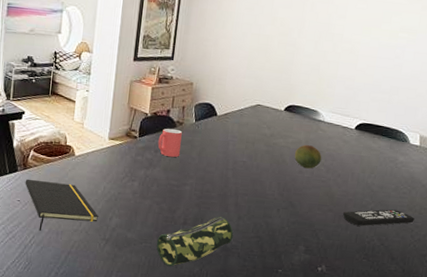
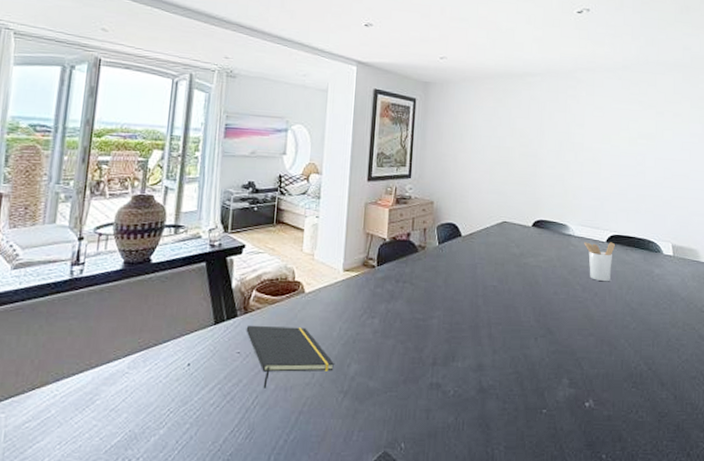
pencil case: present [156,216,234,267] -> none [403,351,490,418]
mug: present [158,128,182,157] -> none [399,253,425,286]
fruit: present [294,145,322,169] -> none [547,263,576,289]
utensil holder: none [333,127,363,165] -> present [584,242,615,282]
remote control: present [343,209,415,226] -> none [605,328,679,350]

